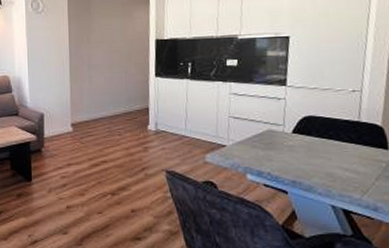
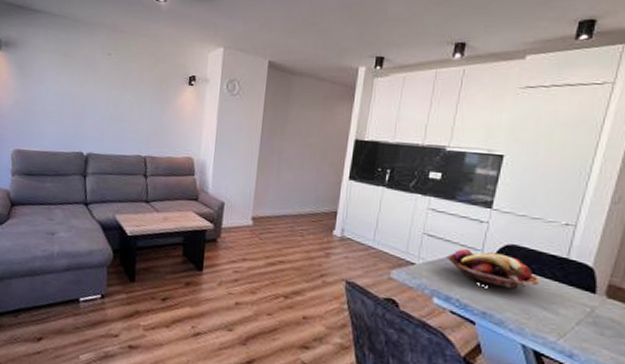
fruit basket: none [253,125,338,157] -> present [446,248,540,290]

